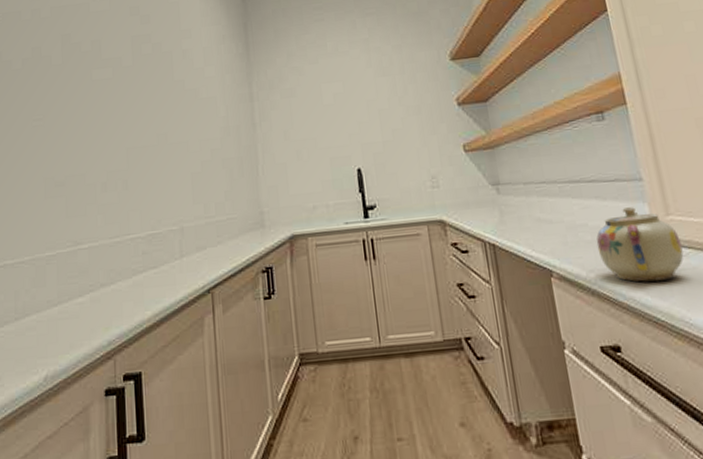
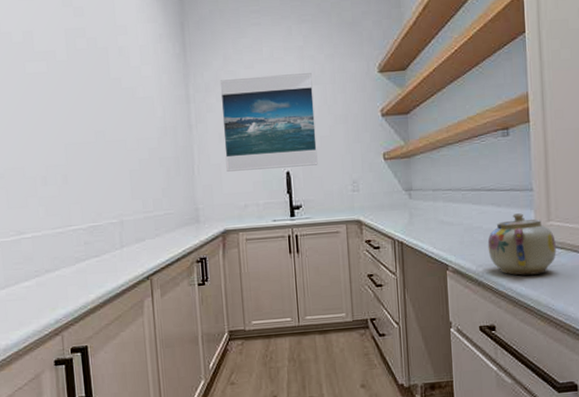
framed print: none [283,65,391,171] -> present [219,73,318,172]

